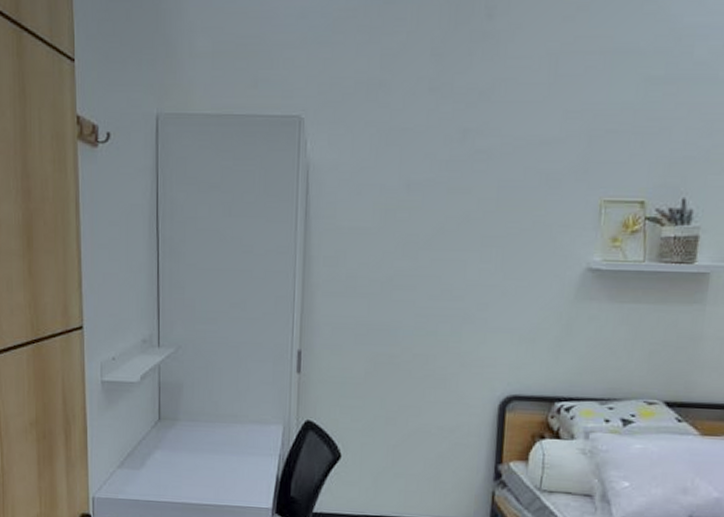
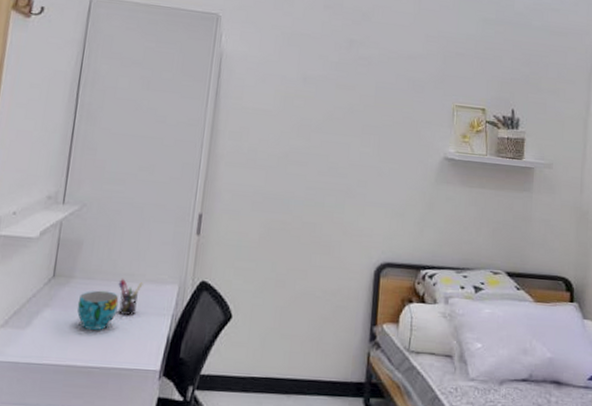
cup: none [185,432,225,470] -> present [76,290,119,330]
pen holder: none [222,419,247,456] -> present [118,278,143,315]

